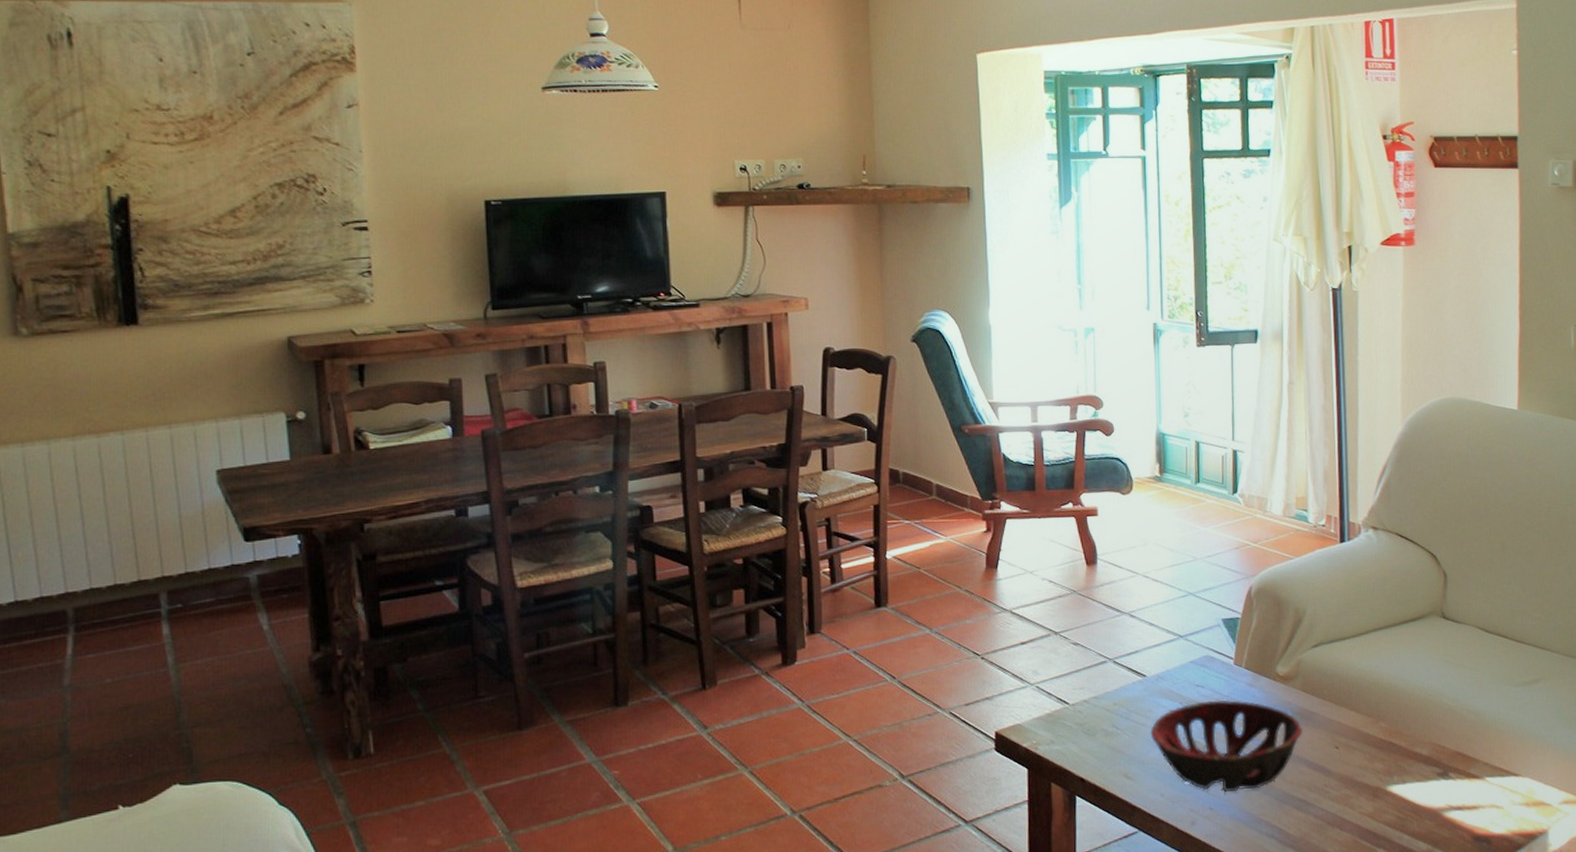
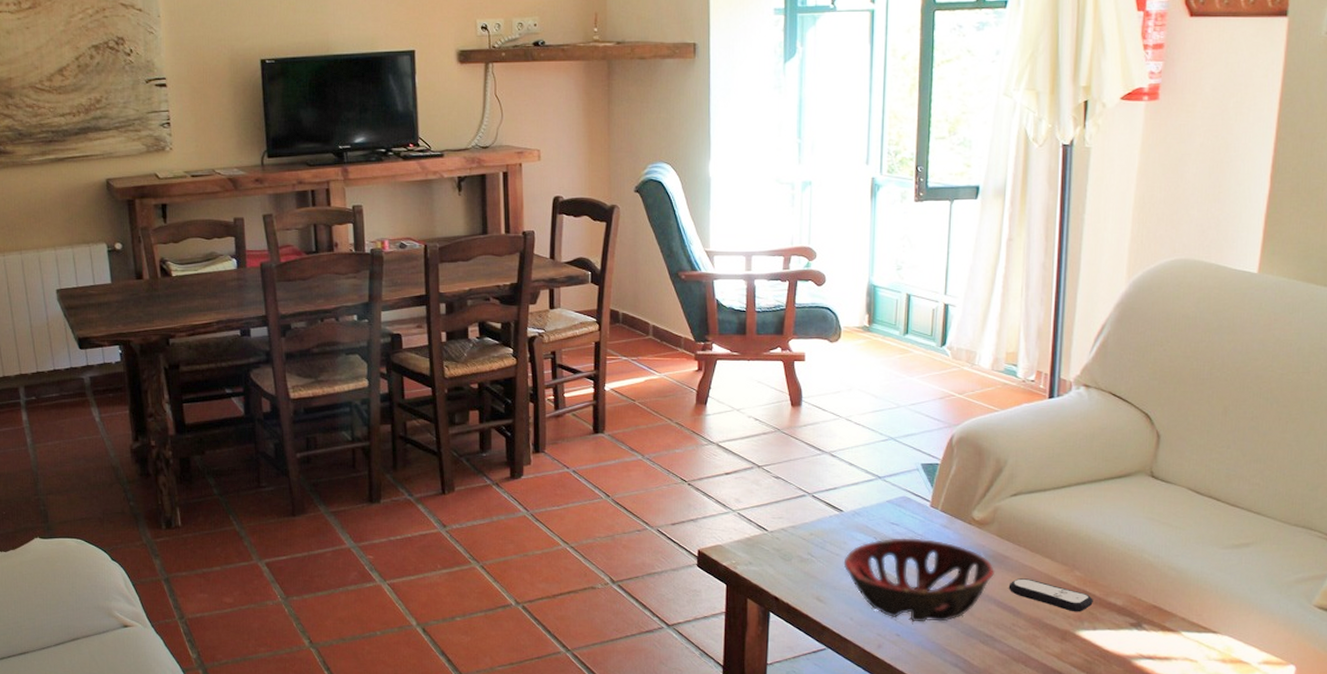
remote control: none [1317,734,1400,767] -> present [1008,578,1093,612]

